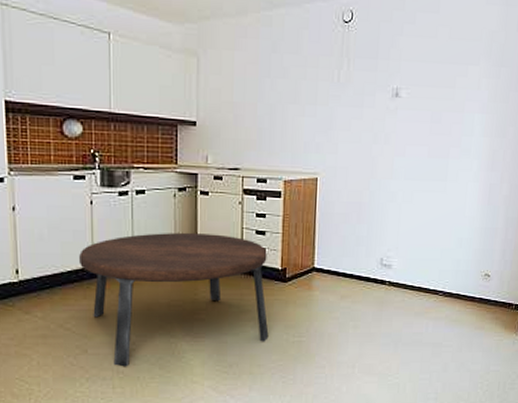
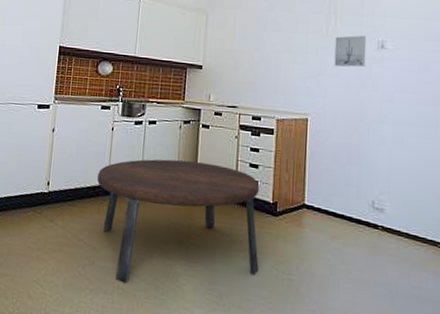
wall art: none [346,82,381,119] -> present [334,35,367,68]

